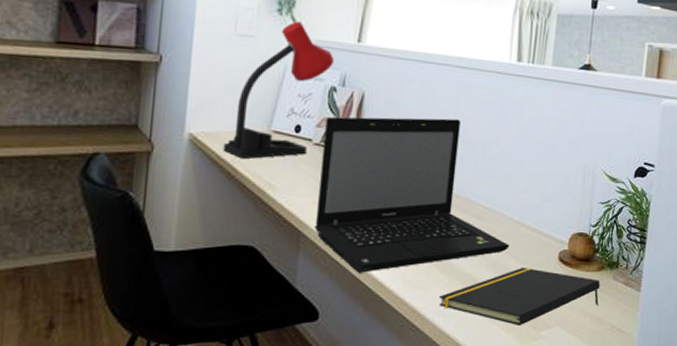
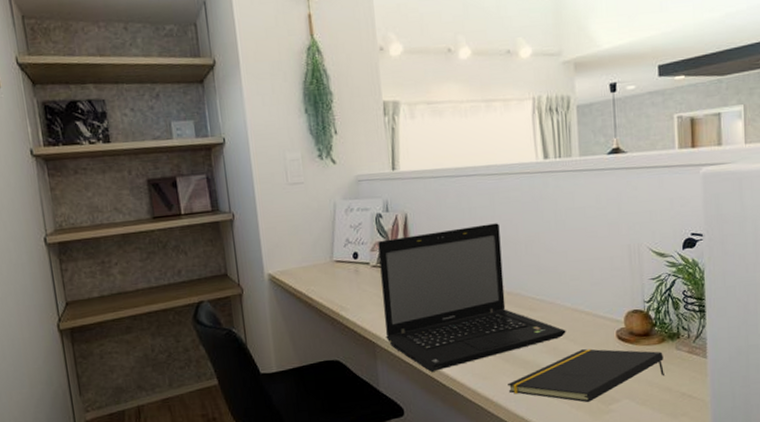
desk lamp: present [223,21,335,159] -> none [297,162,376,288]

